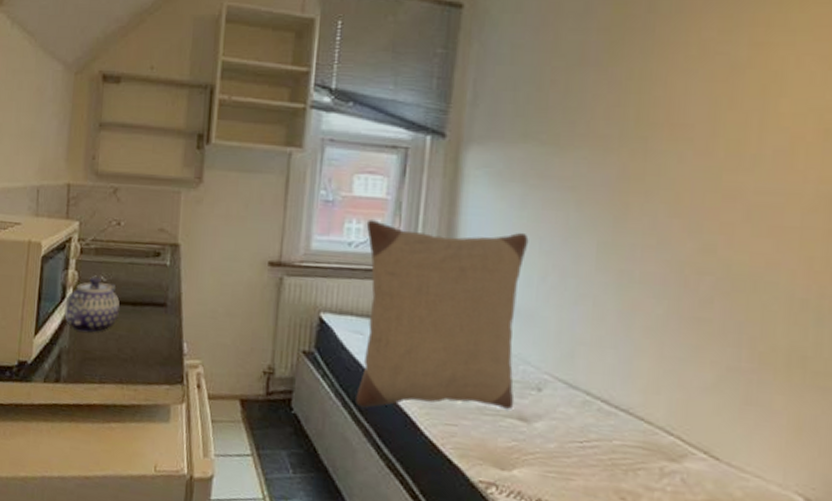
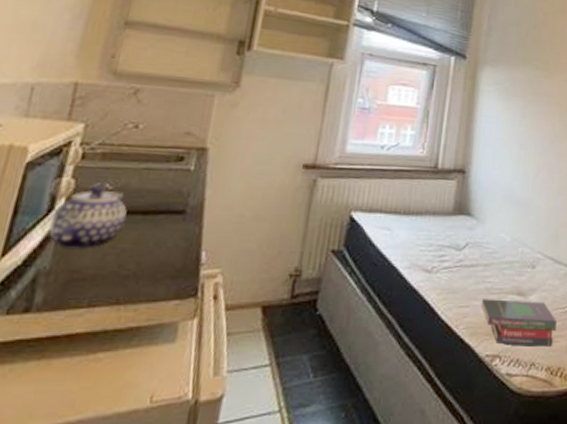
pillow: present [356,220,529,410] -> none [380,125,527,300]
books: none [471,419,571,485] -> present [481,299,557,347]

